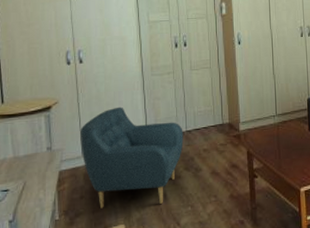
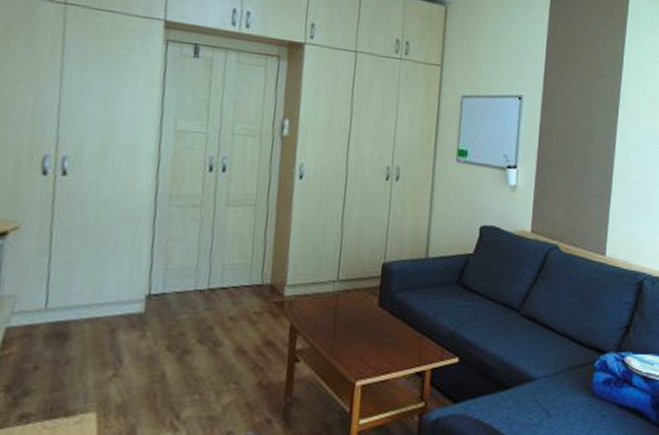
armchair: present [80,106,184,208] -> none [45,244,204,387]

